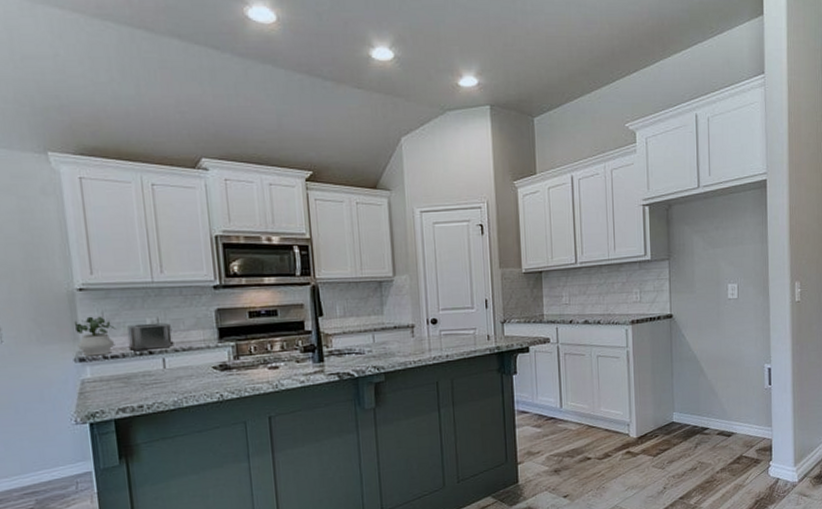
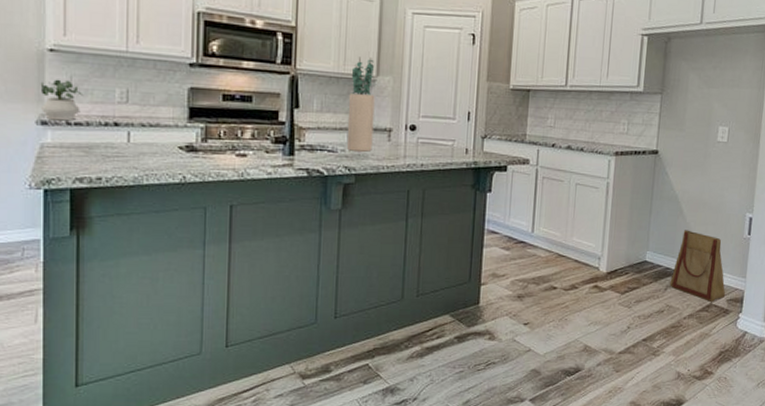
toaster: present [126,322,174,352] -> none [94,92,142,123]
vase: none [368,259,398,351] -> present [346,56,375,152]
shopping bag: none [699,387,753,454] -> present [670,230,725,302]

